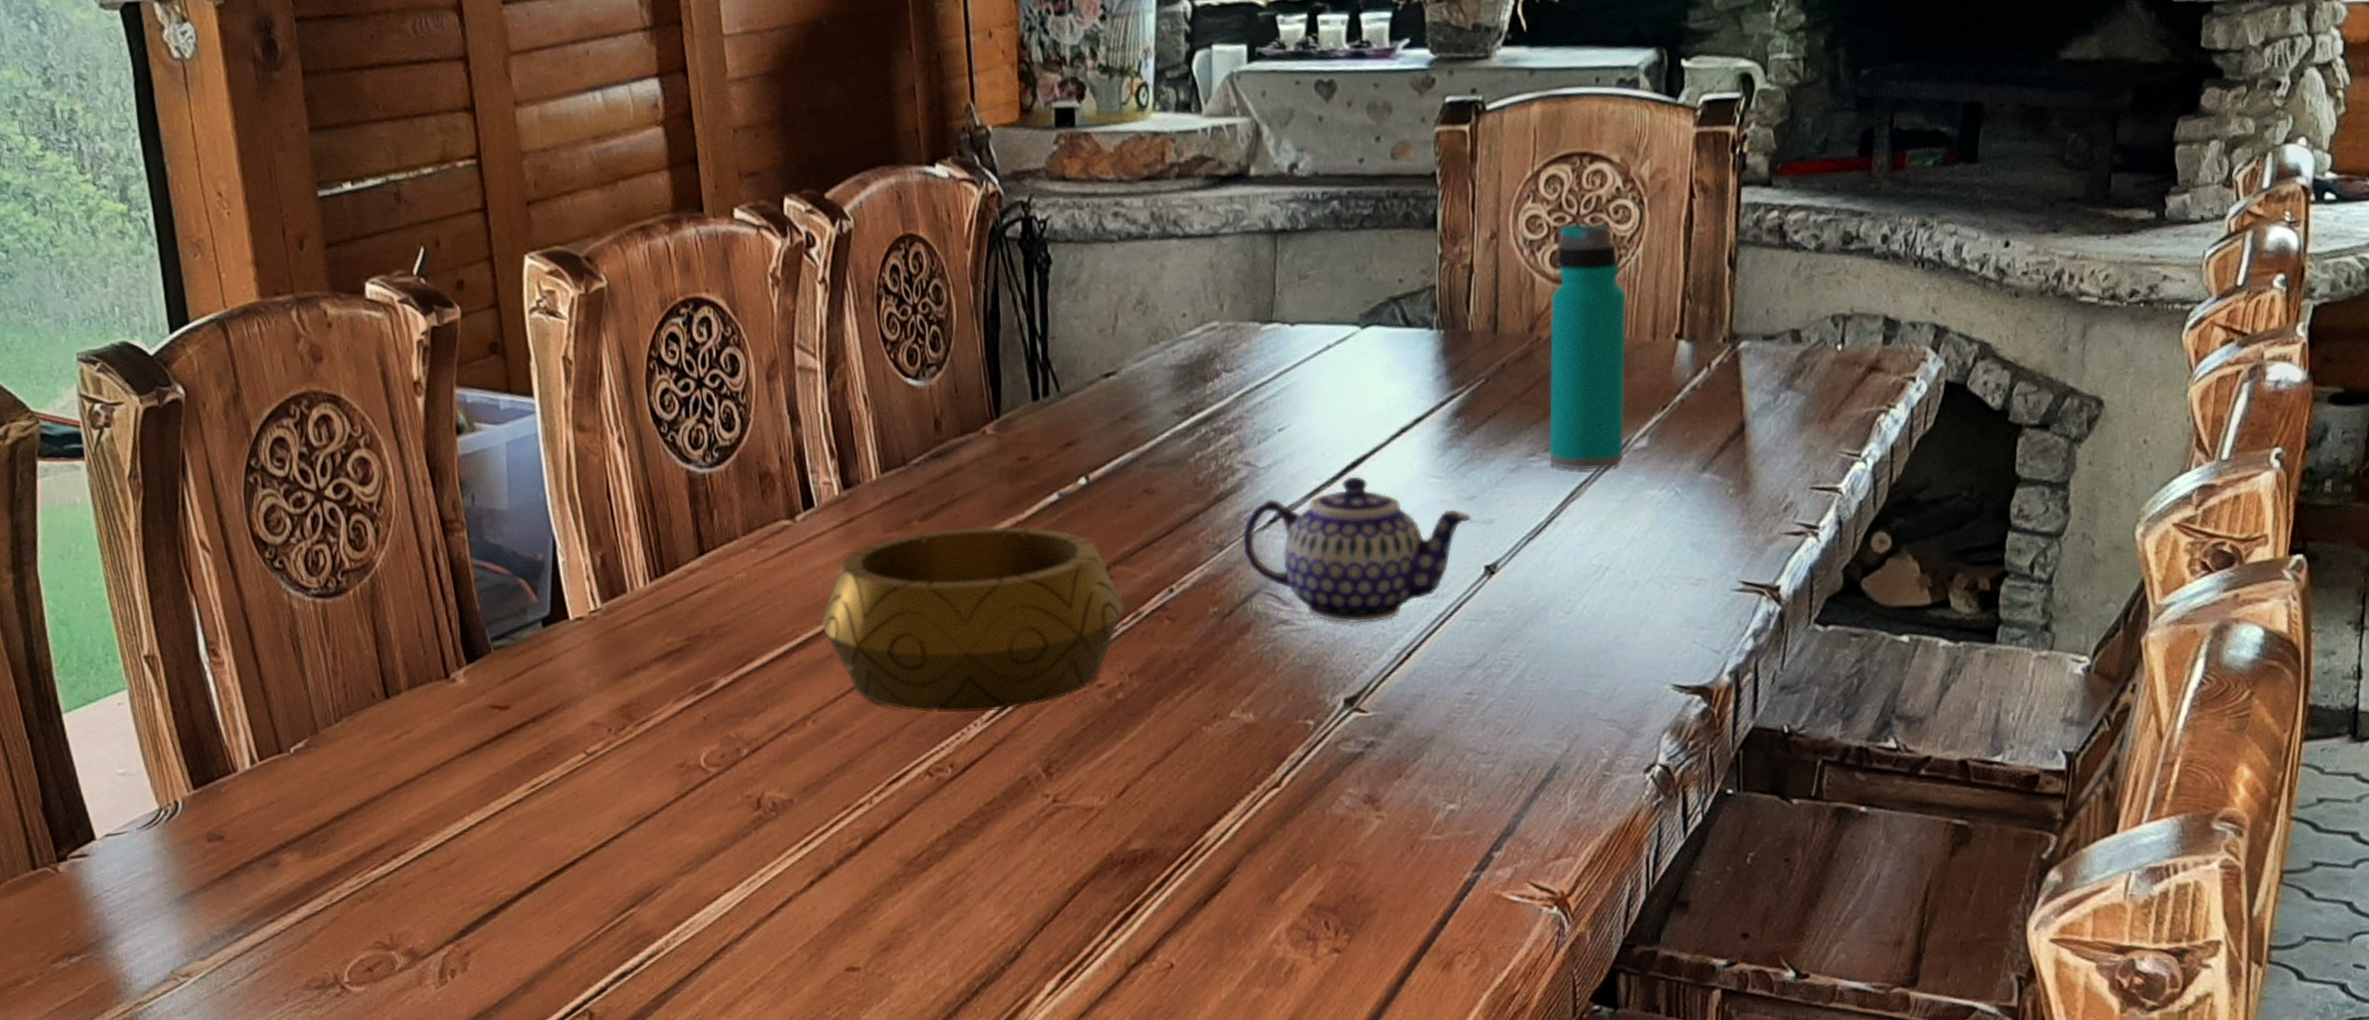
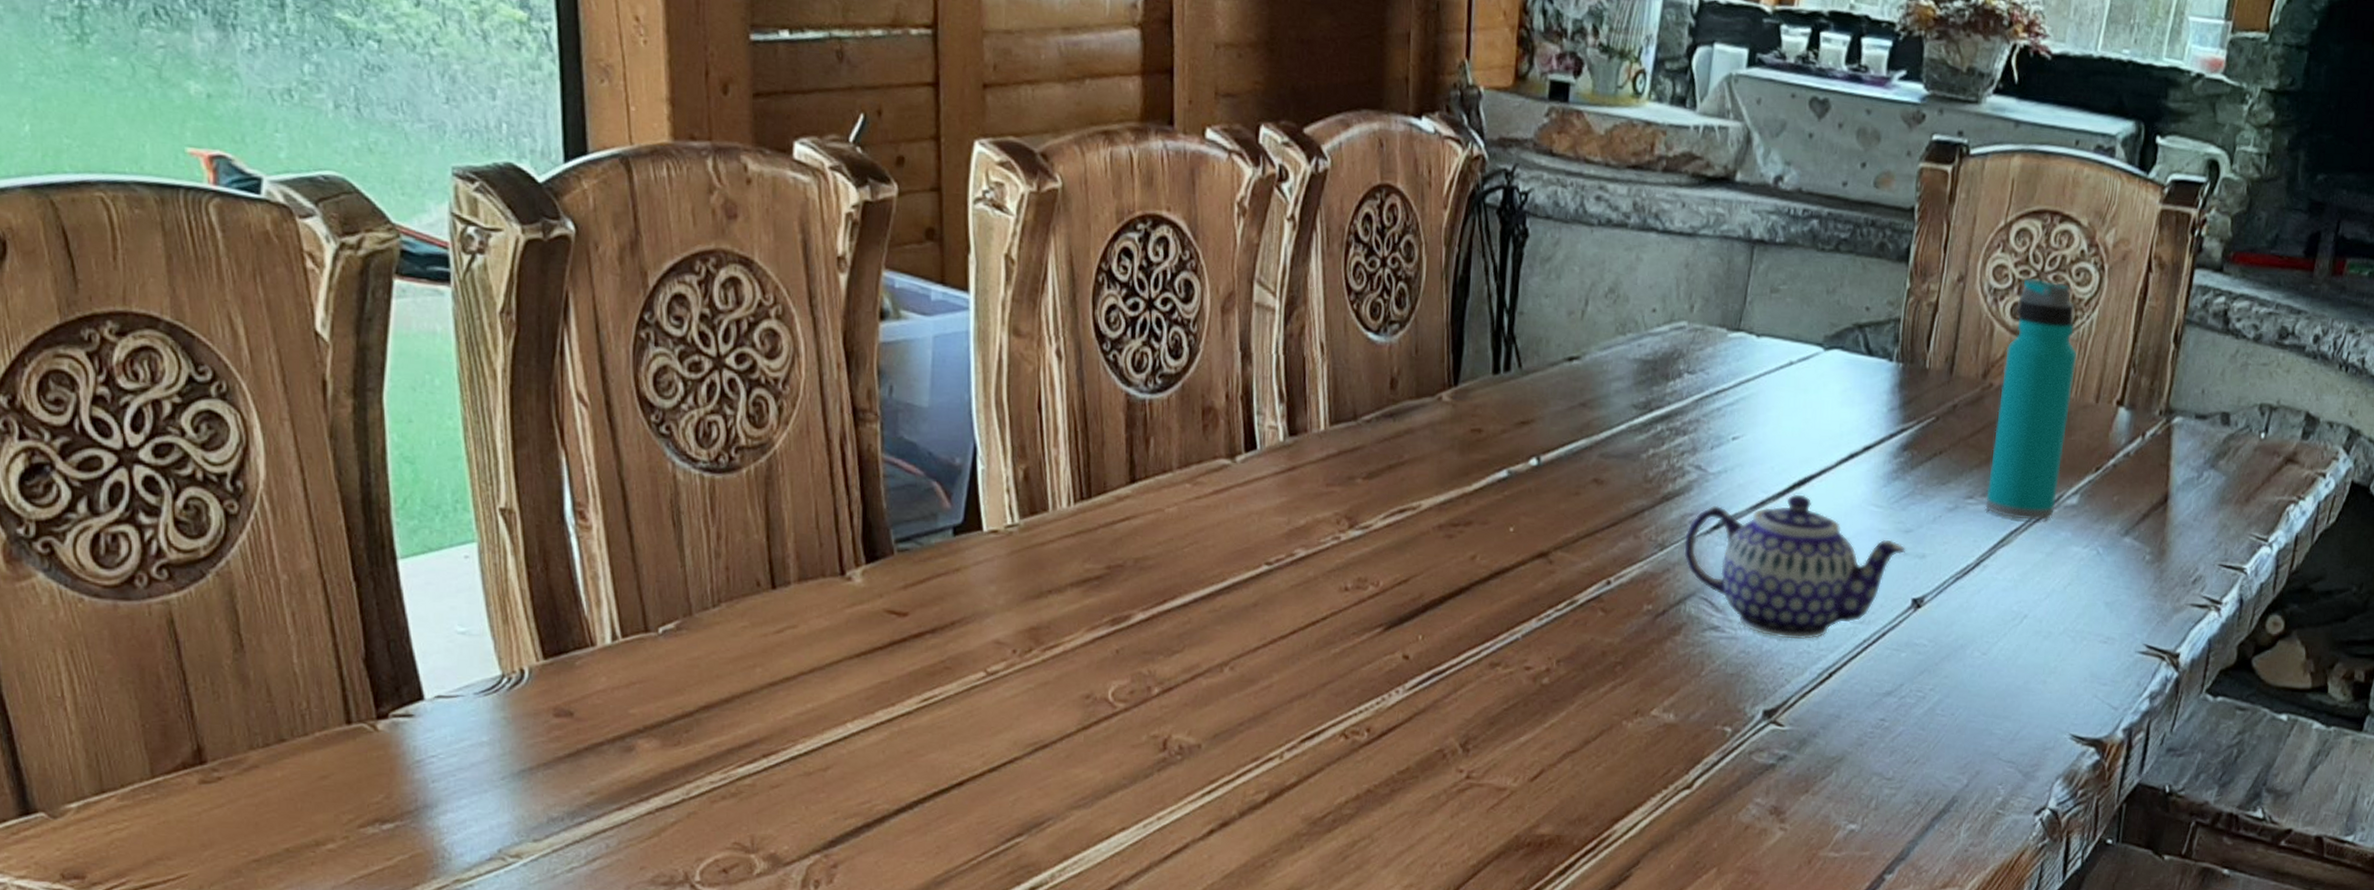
decorative bowl: present [821,526,1126,713] -> none [1250,490,1562,681]

